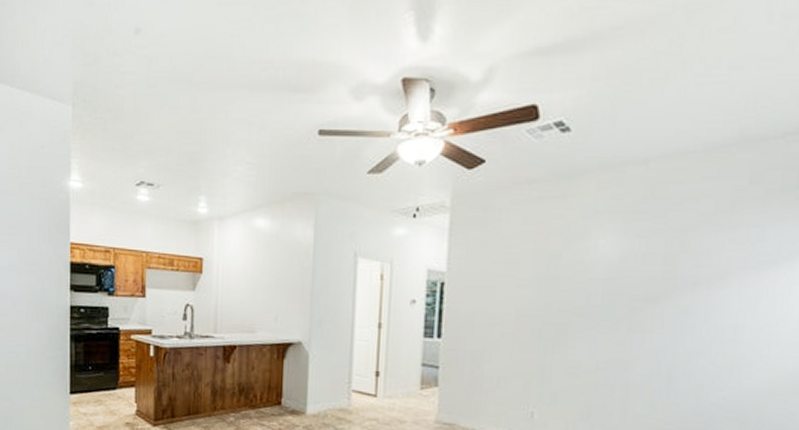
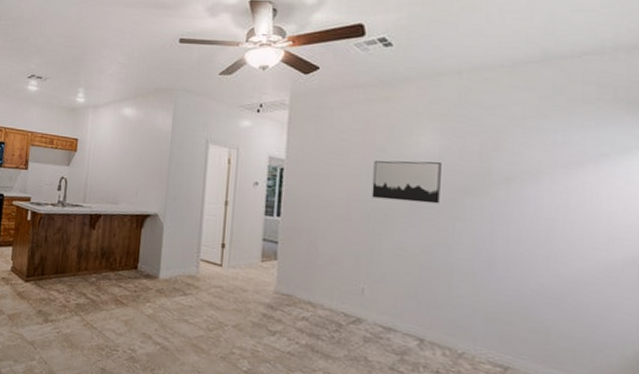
wall art: none [543,267,622,315] -> present [371,160,441,204]

